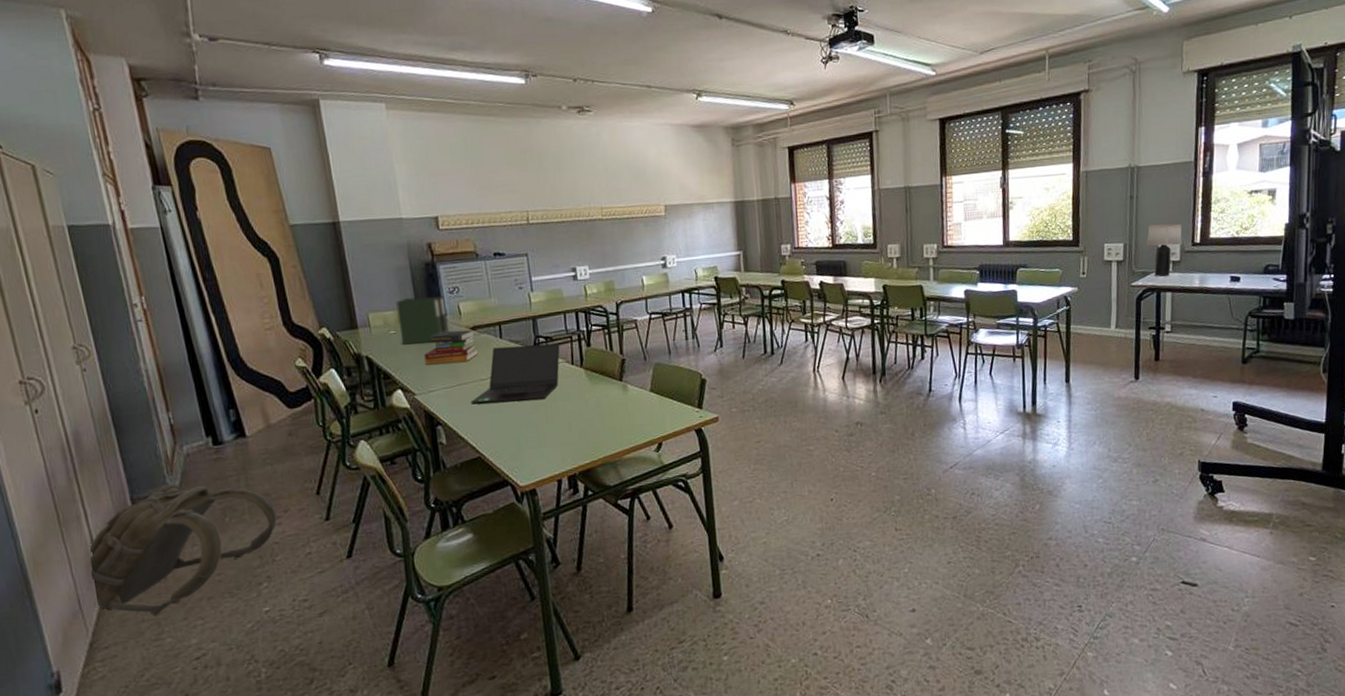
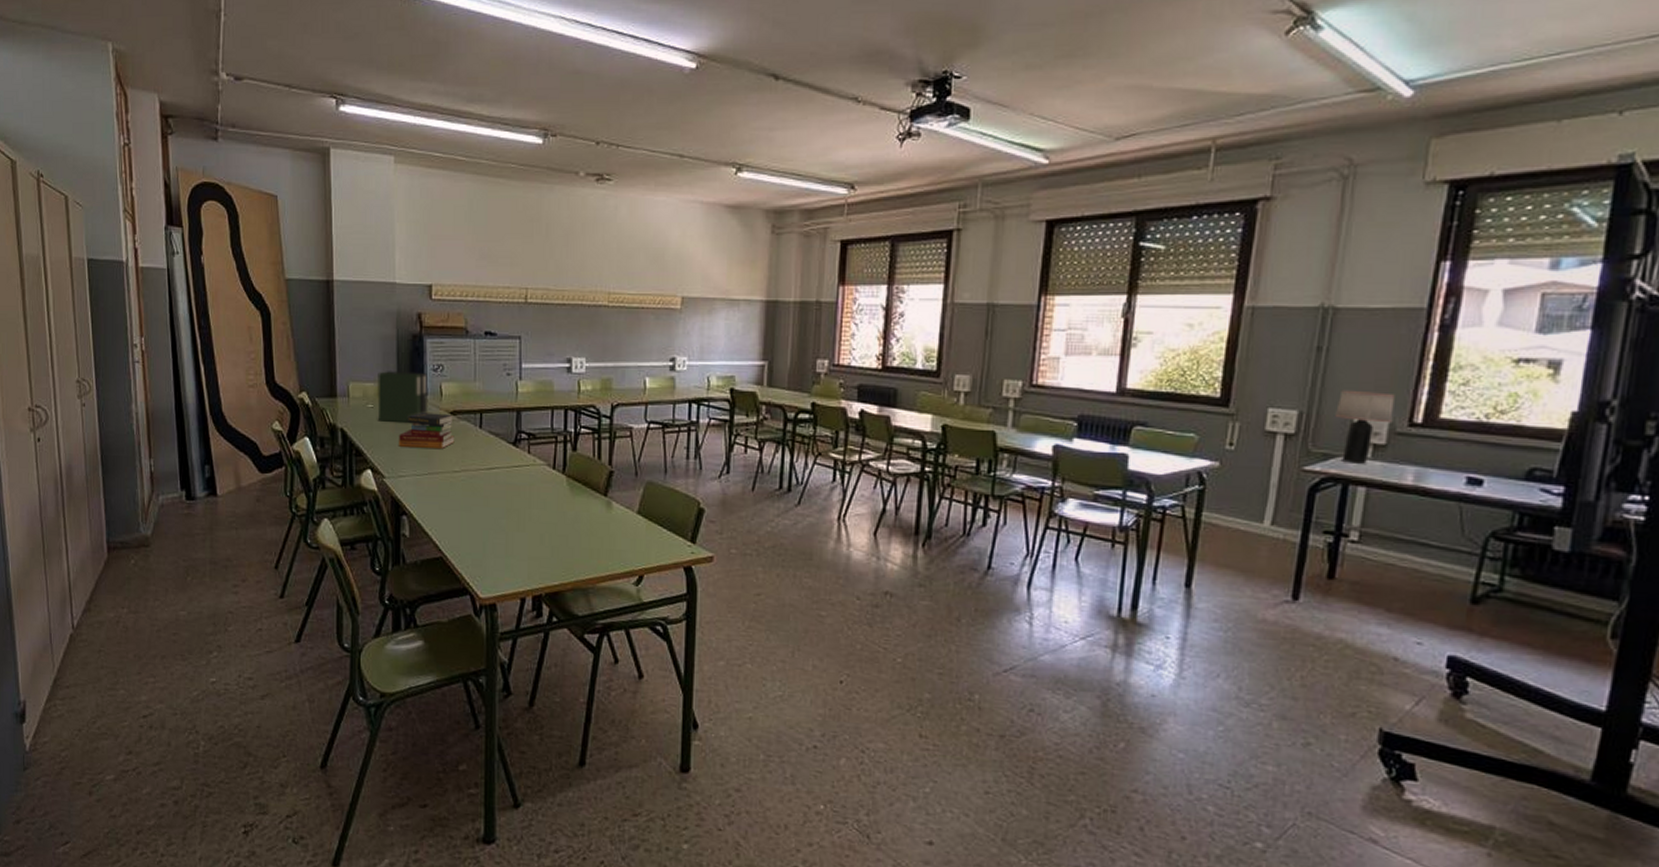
backpack: present [87,485,278,616] -> none [64,536,236,665]
laptop: present [471,343,560,405] -> none [440,438,543,504]

